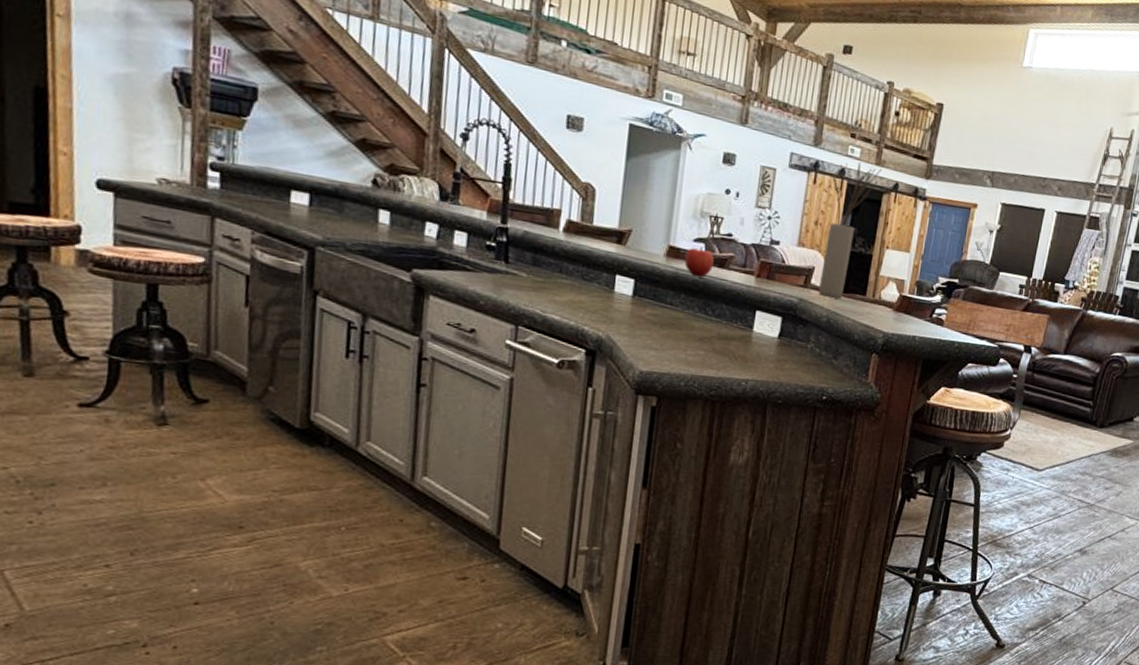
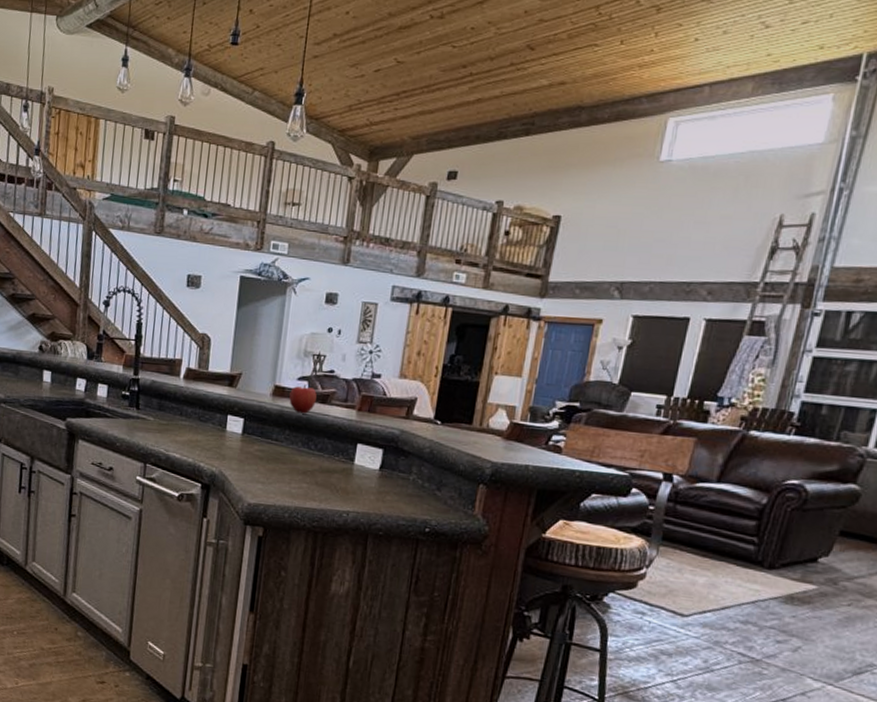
vase: present [818,162,882,300] -> none [420,288,490,430]

